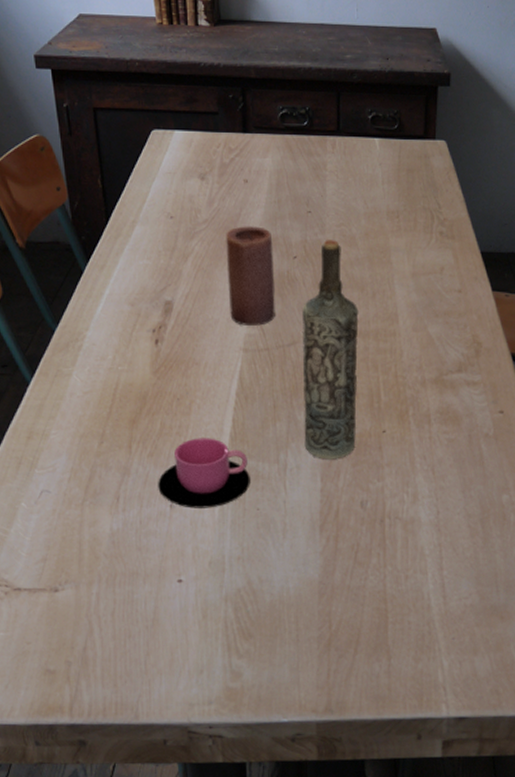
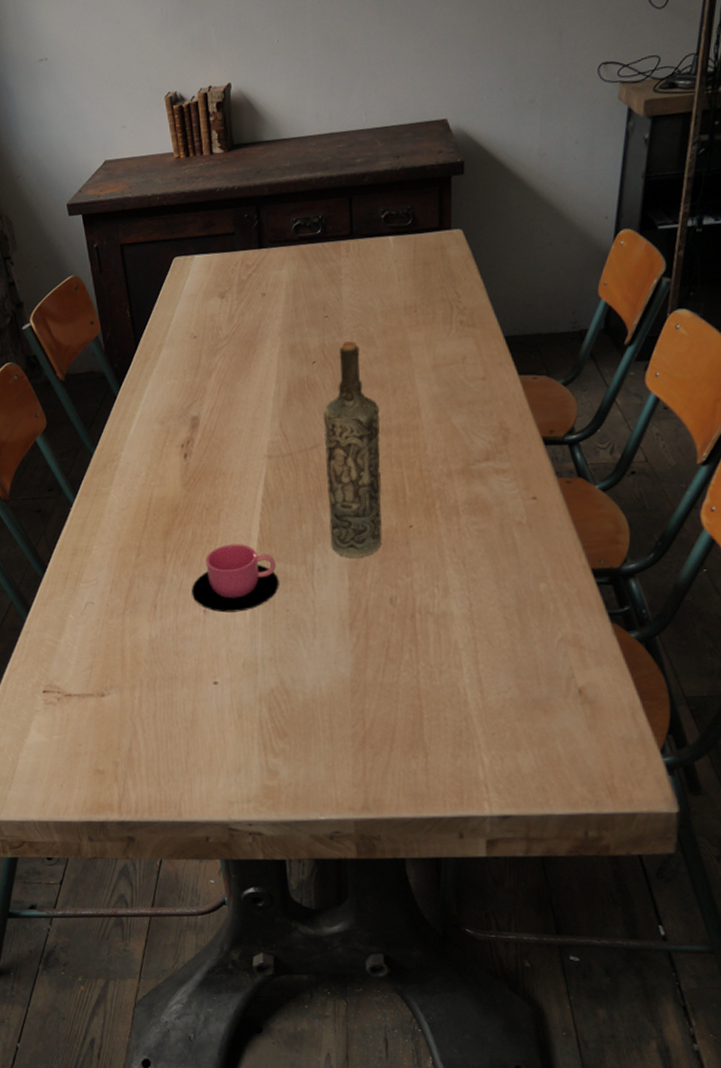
candle: present [226,226,275,326] -> none [246,336,297,433]

